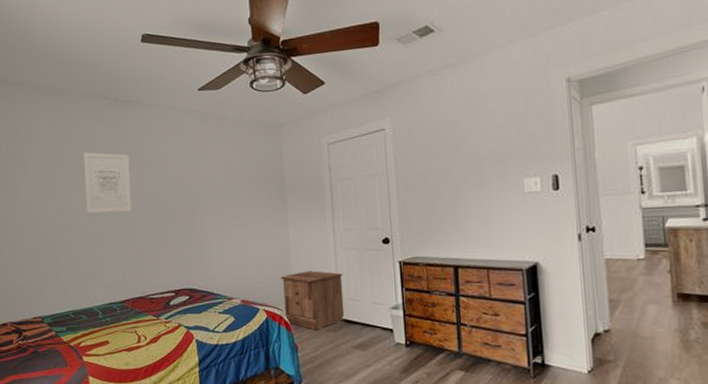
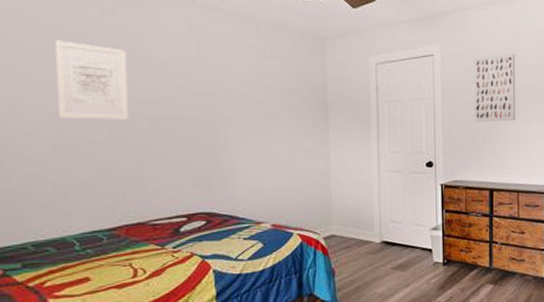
nightstand: present [280,271,345,330] -> none [318,193,386,254]
wall art: none [428,117,481,194] -> present [474,54,516,122]

